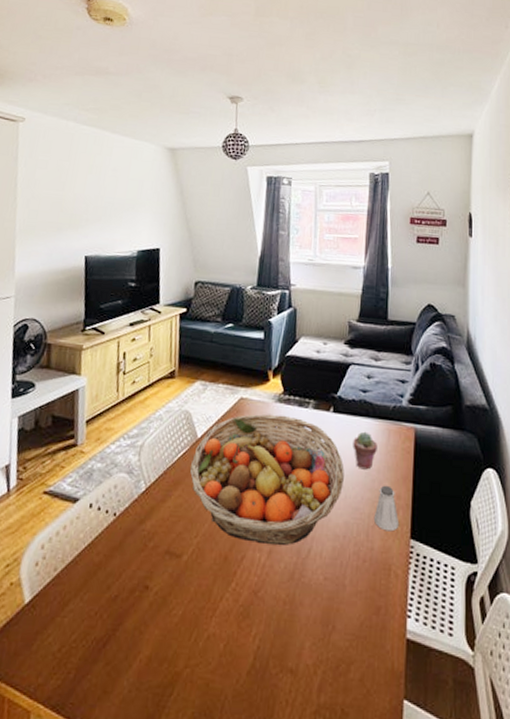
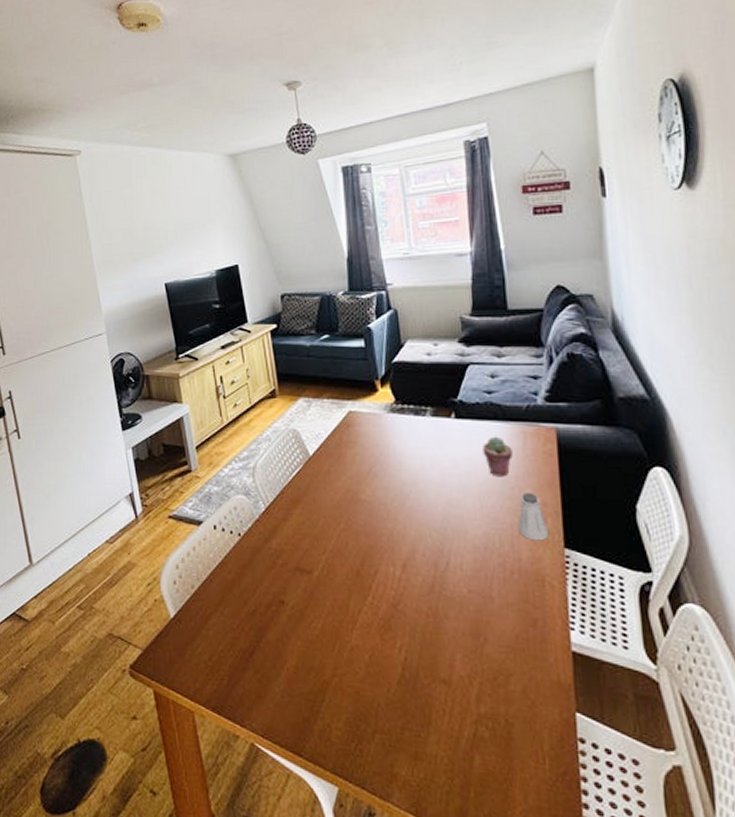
fruit basket: present [189,414,344,546] -> none [306,426,478,560]

